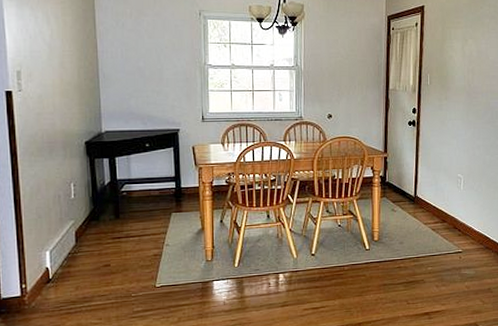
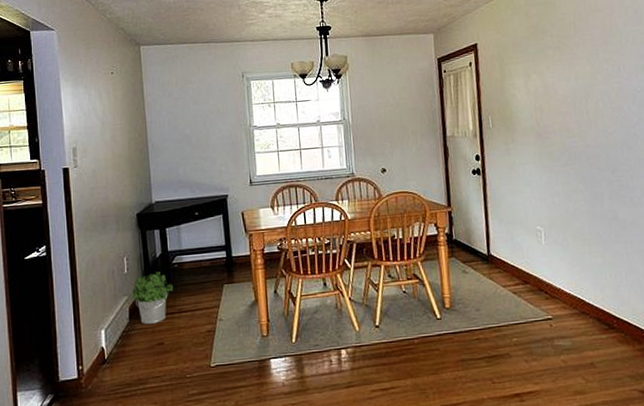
potted plant: none [78,197,122,247] -> present [131,271,174,324]

